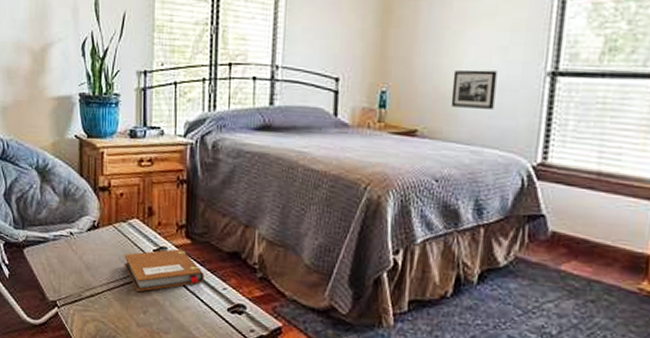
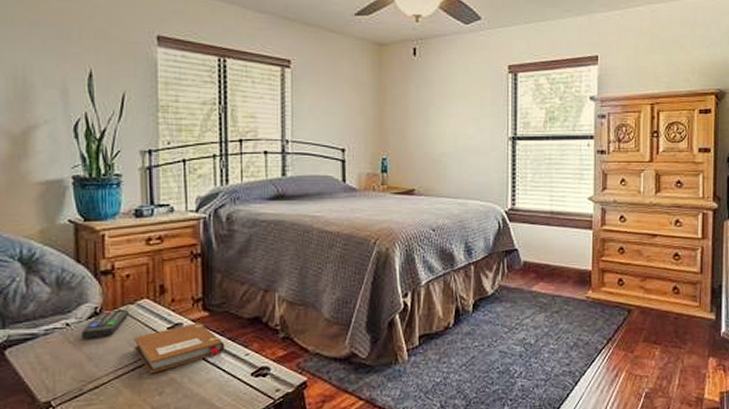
remote control: none [81,225,122,250] -> present [80,309,130,339]
picture frame: present [450,69,497,109] -> none [439,137,473,168]

